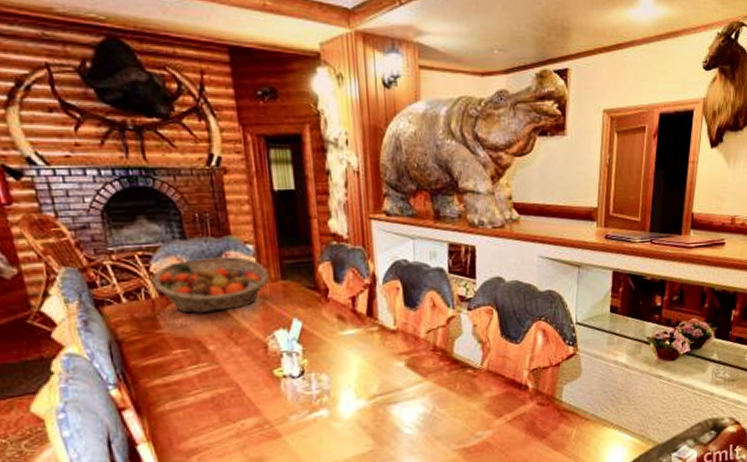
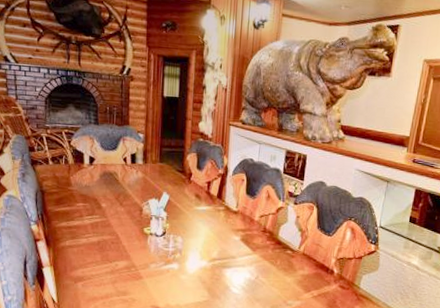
fruit basket: present [152,256,269,313] -> none [71,139,151,180]

